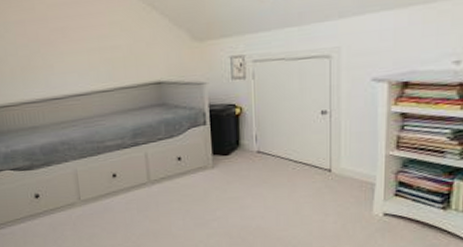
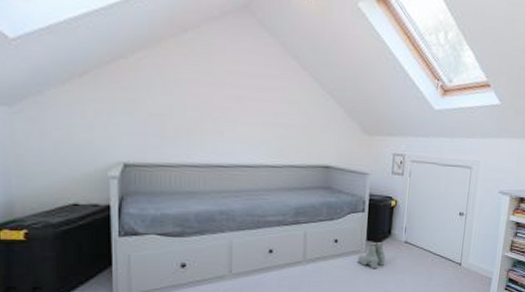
boots: none [205,154,237,185] -> present [358,241,386,269]

